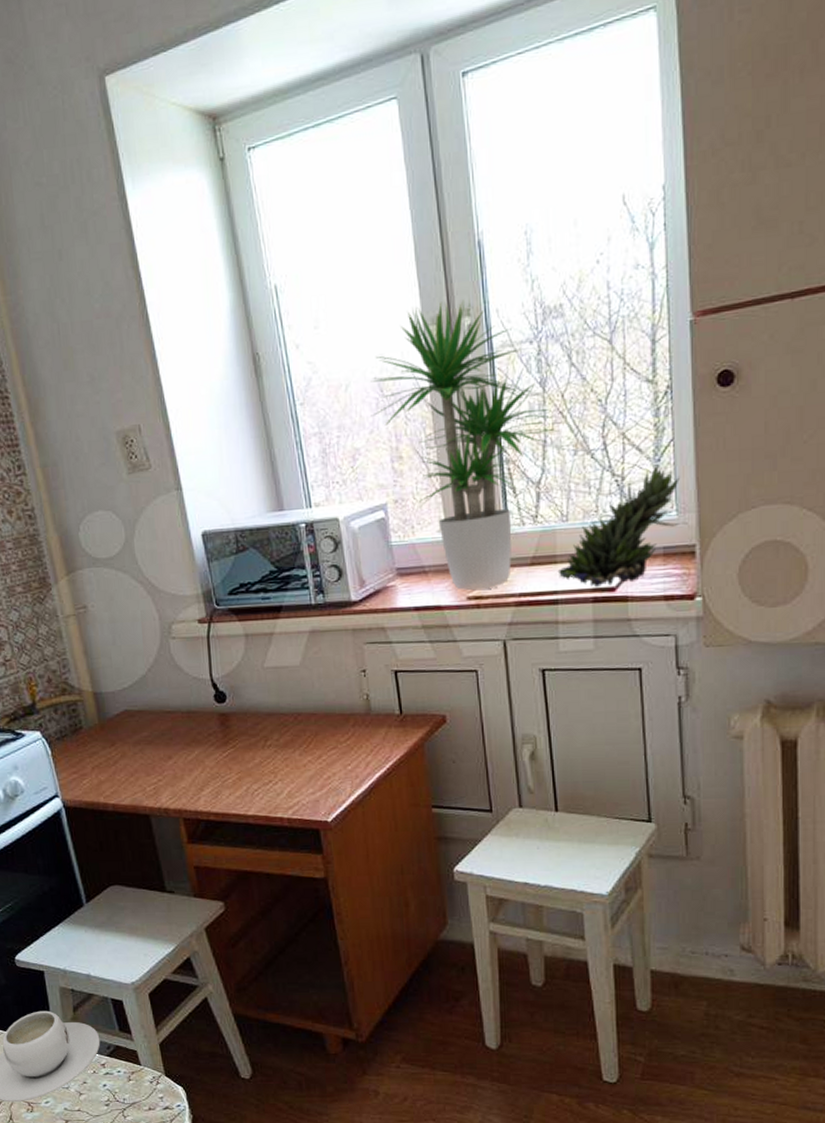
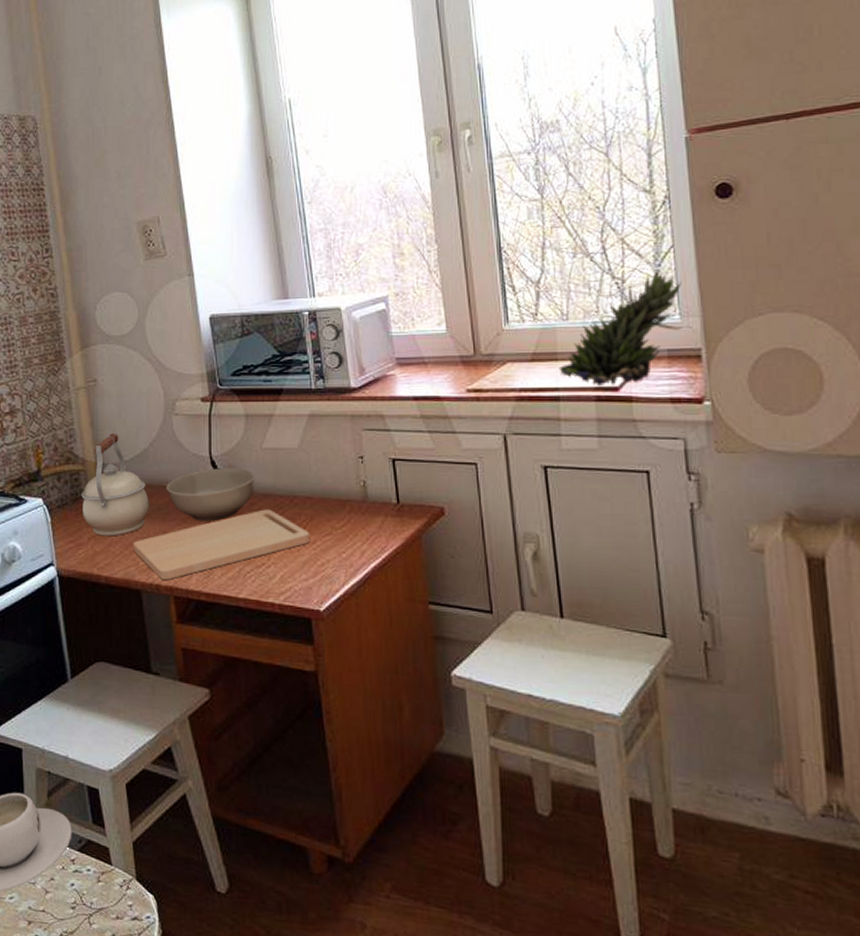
kettle: none [80,660,153,765] -> present [81,432,150,537]
cutting board: none [138,728,316,803] -> present [133,509,311,580]
bowl: none [168,689,258,743] -> present [166,468,255,521]
potted plant: present [370,300,561,591] -> none [374,114,560,384]

